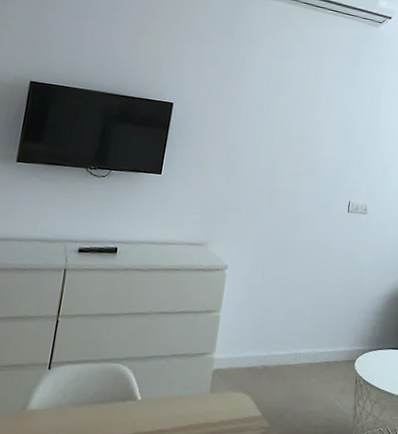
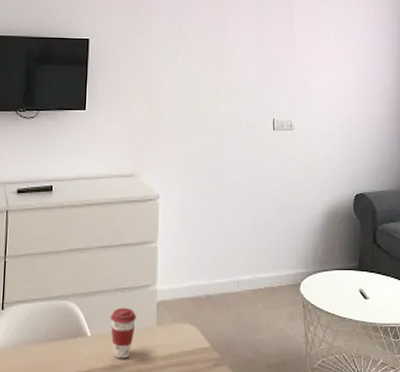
coffee cup: none [162,373,191,424] -> present [110,307,137,359]

